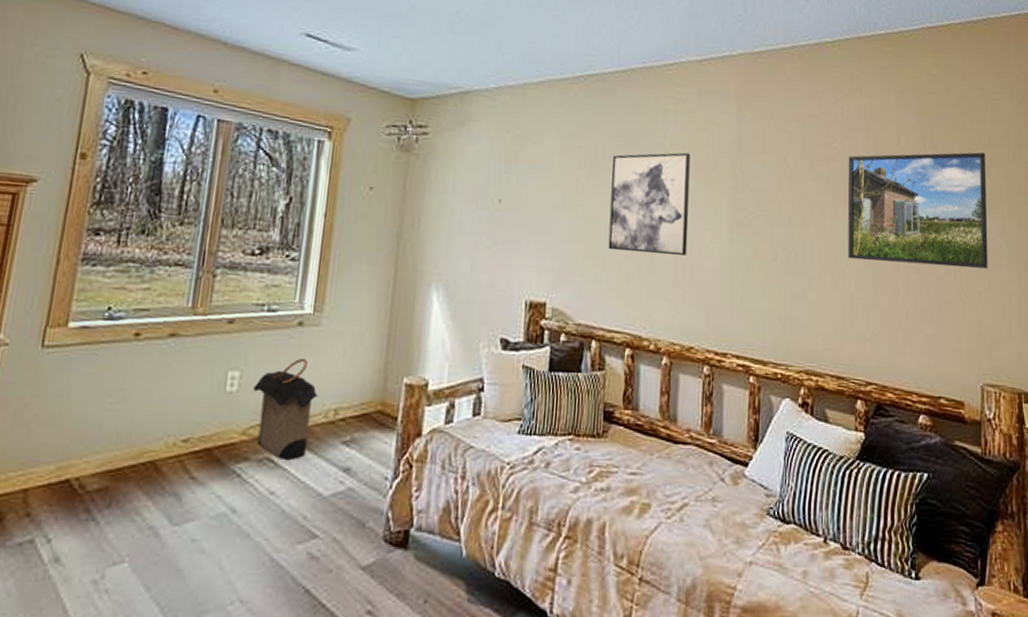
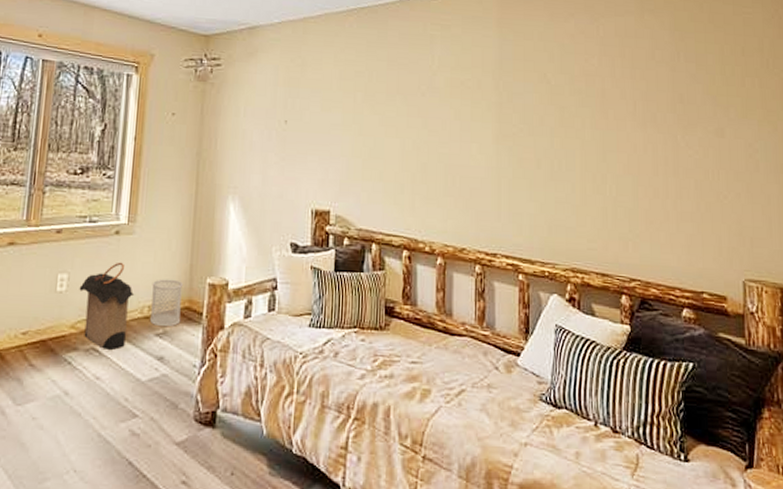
wastebasket: none [336,378,377,434] -> present [150,279,184,327]
wall art: present [608,152,691,257] -> none [384,73,457,167]
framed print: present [847,152,988,269] -> none [605,63,746,172]

